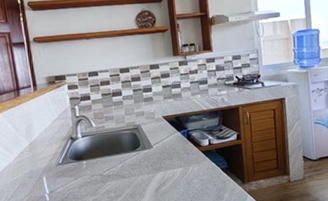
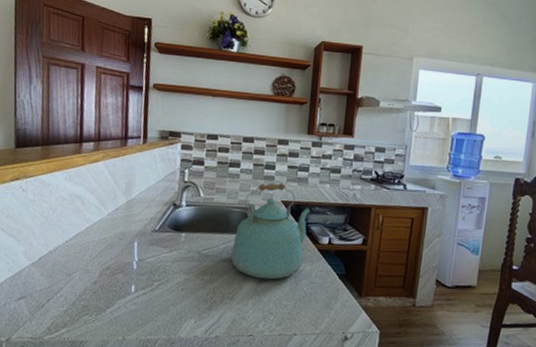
kettle: none [128,101,191,187] -> present [231,182,311,280]

